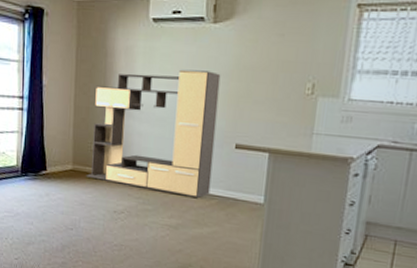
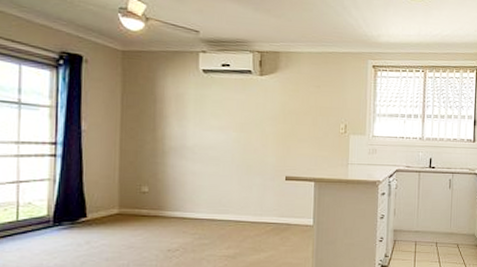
media console: present [86,69,221,198] -> none [135,114,269,227]

